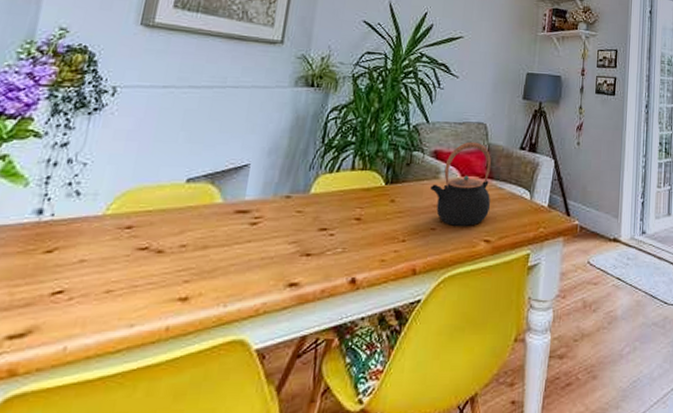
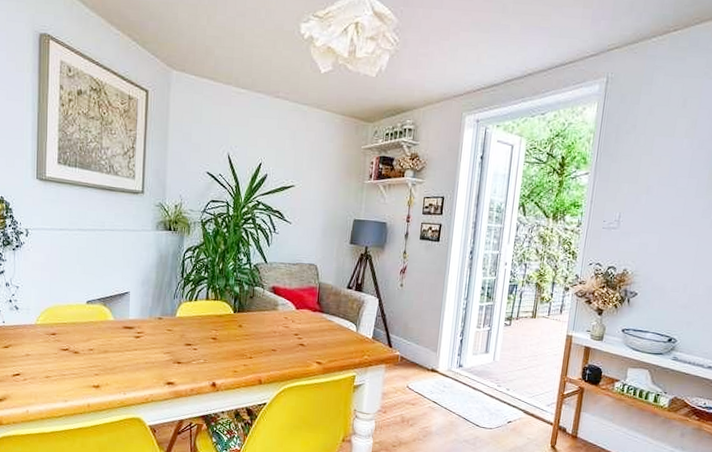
teapot: present [430,141,492,226] -> none [270,280,322,350]

